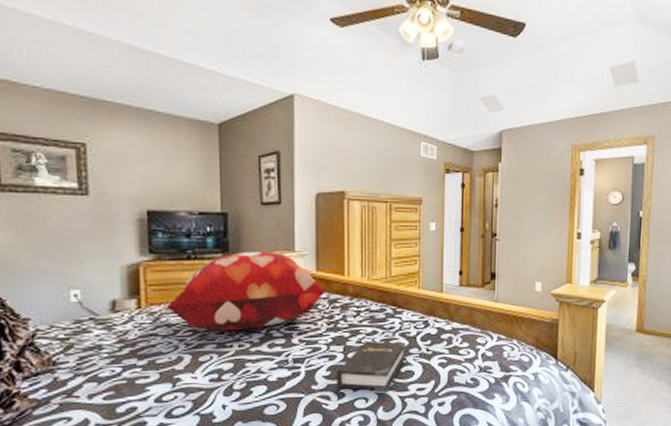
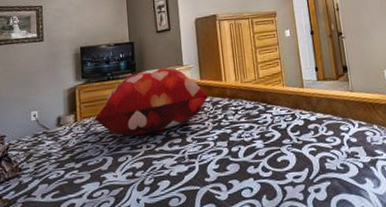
hardback book: present [336,340,406,392] -> none [223,134,281,181]

